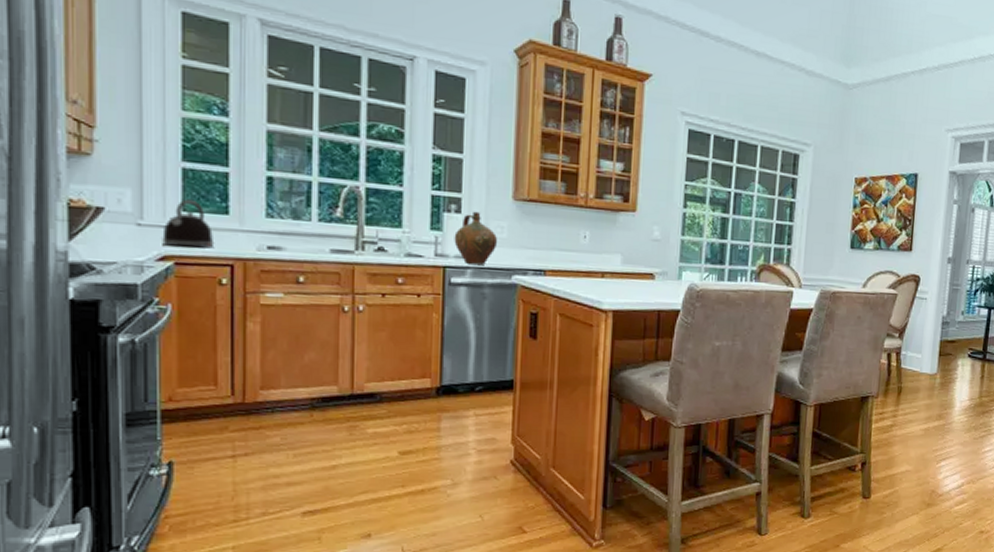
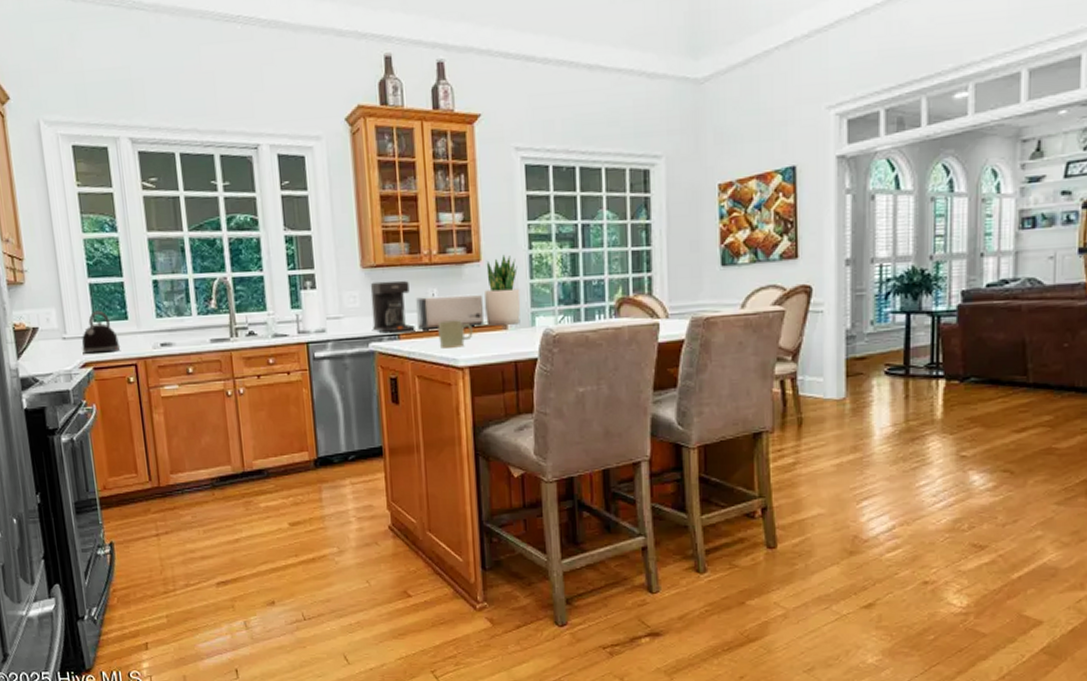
ceramic jug: present [454,211,497,266] -> none [312,285,351,338]
coffee maker: none [518,215,563,270] -> present [370,280,415,333]
toaster: none [564,237,633,273] -> present [415,294,483,331]
mug: none [585,263,621,291] -> present [438,320,473,348]
planter: none [635,209,671,276] -> present [485,254,521,326]

